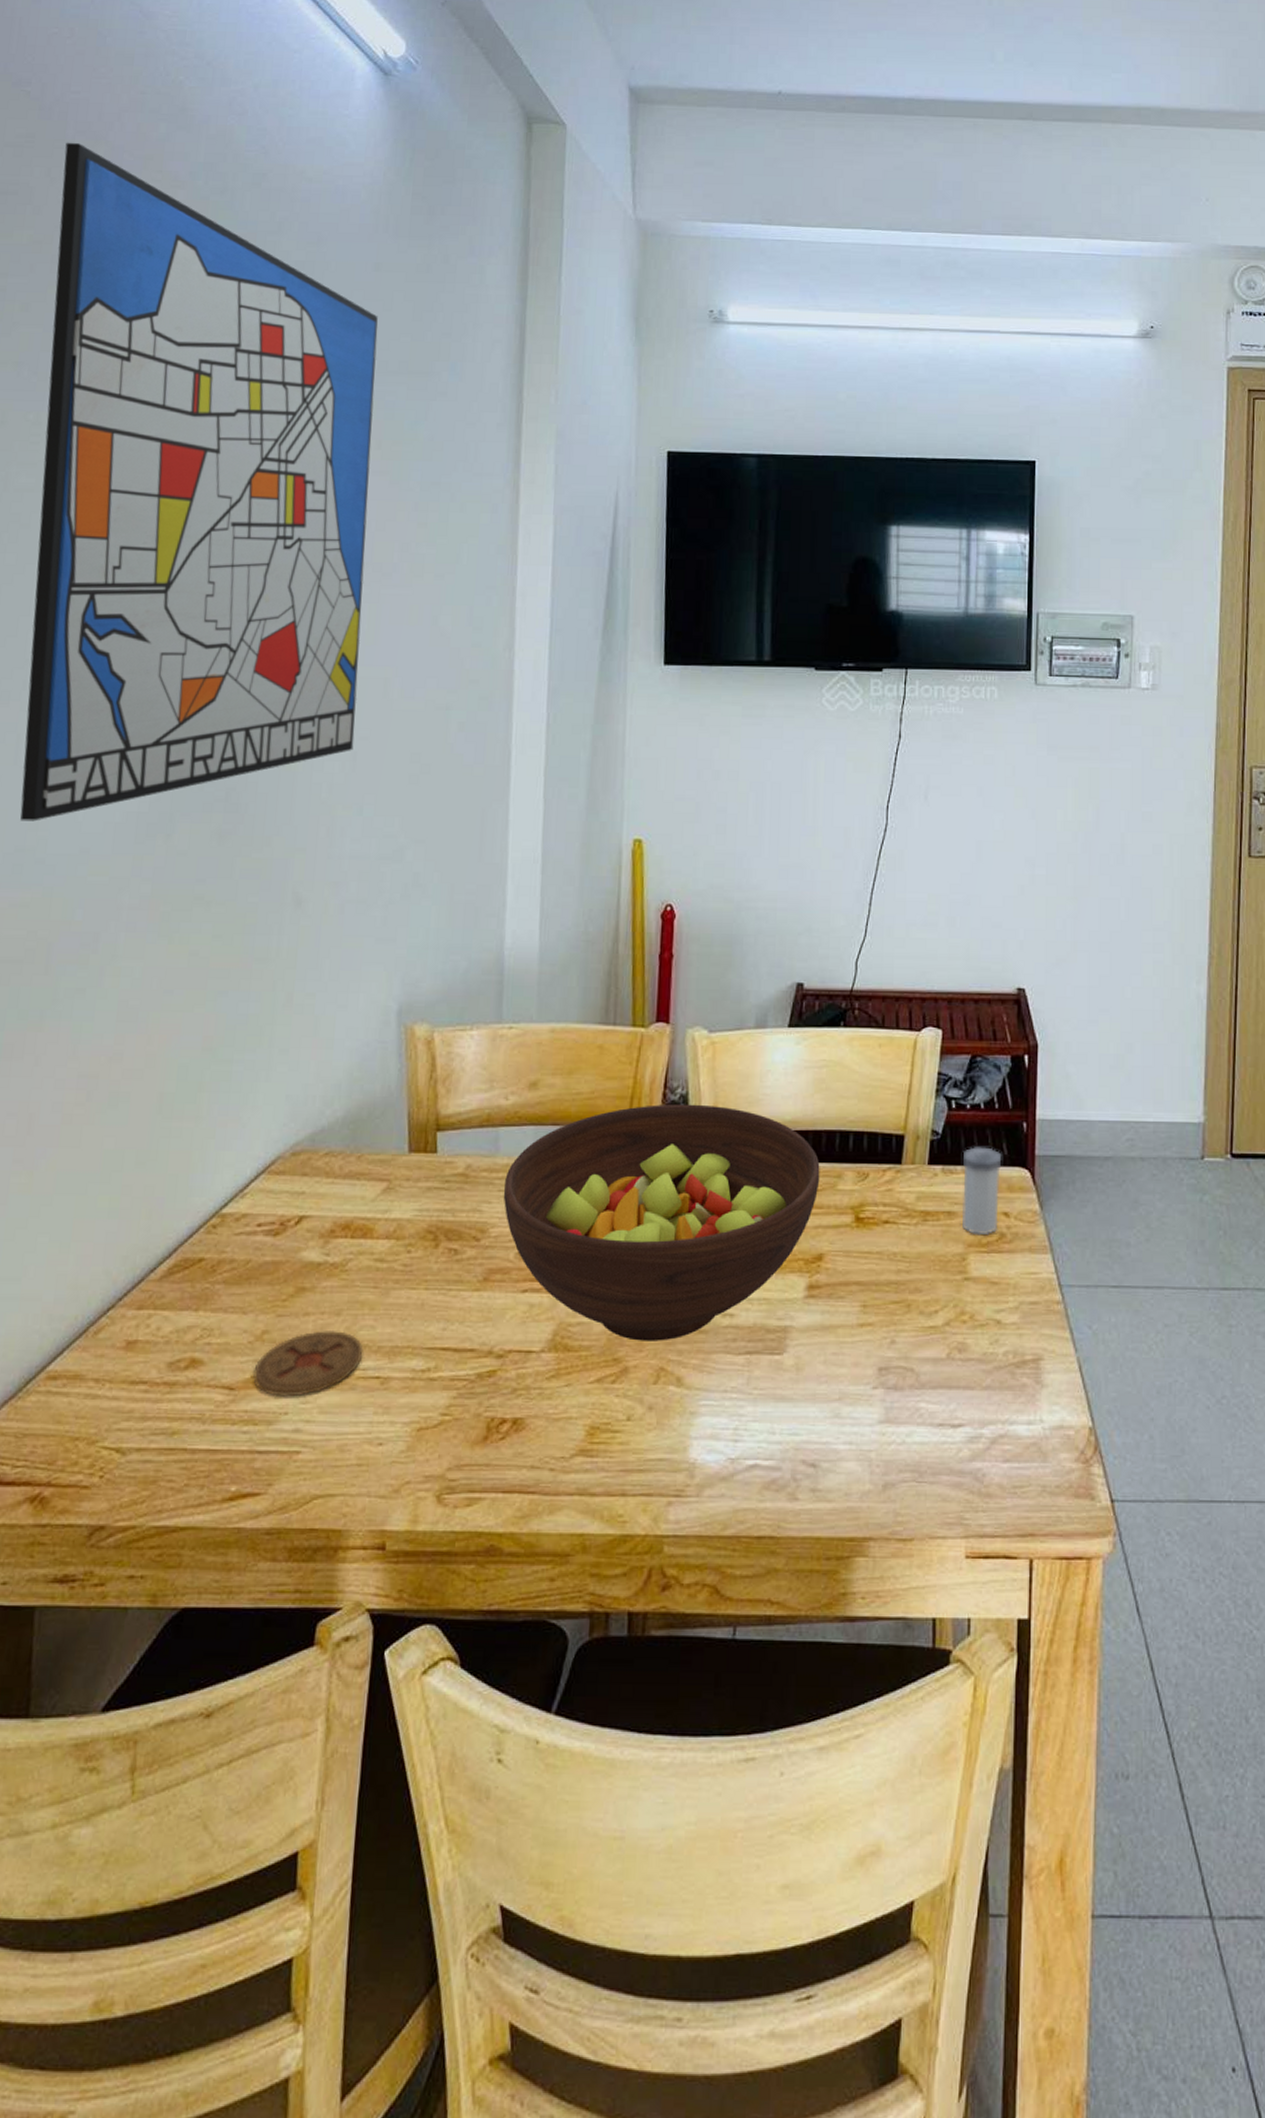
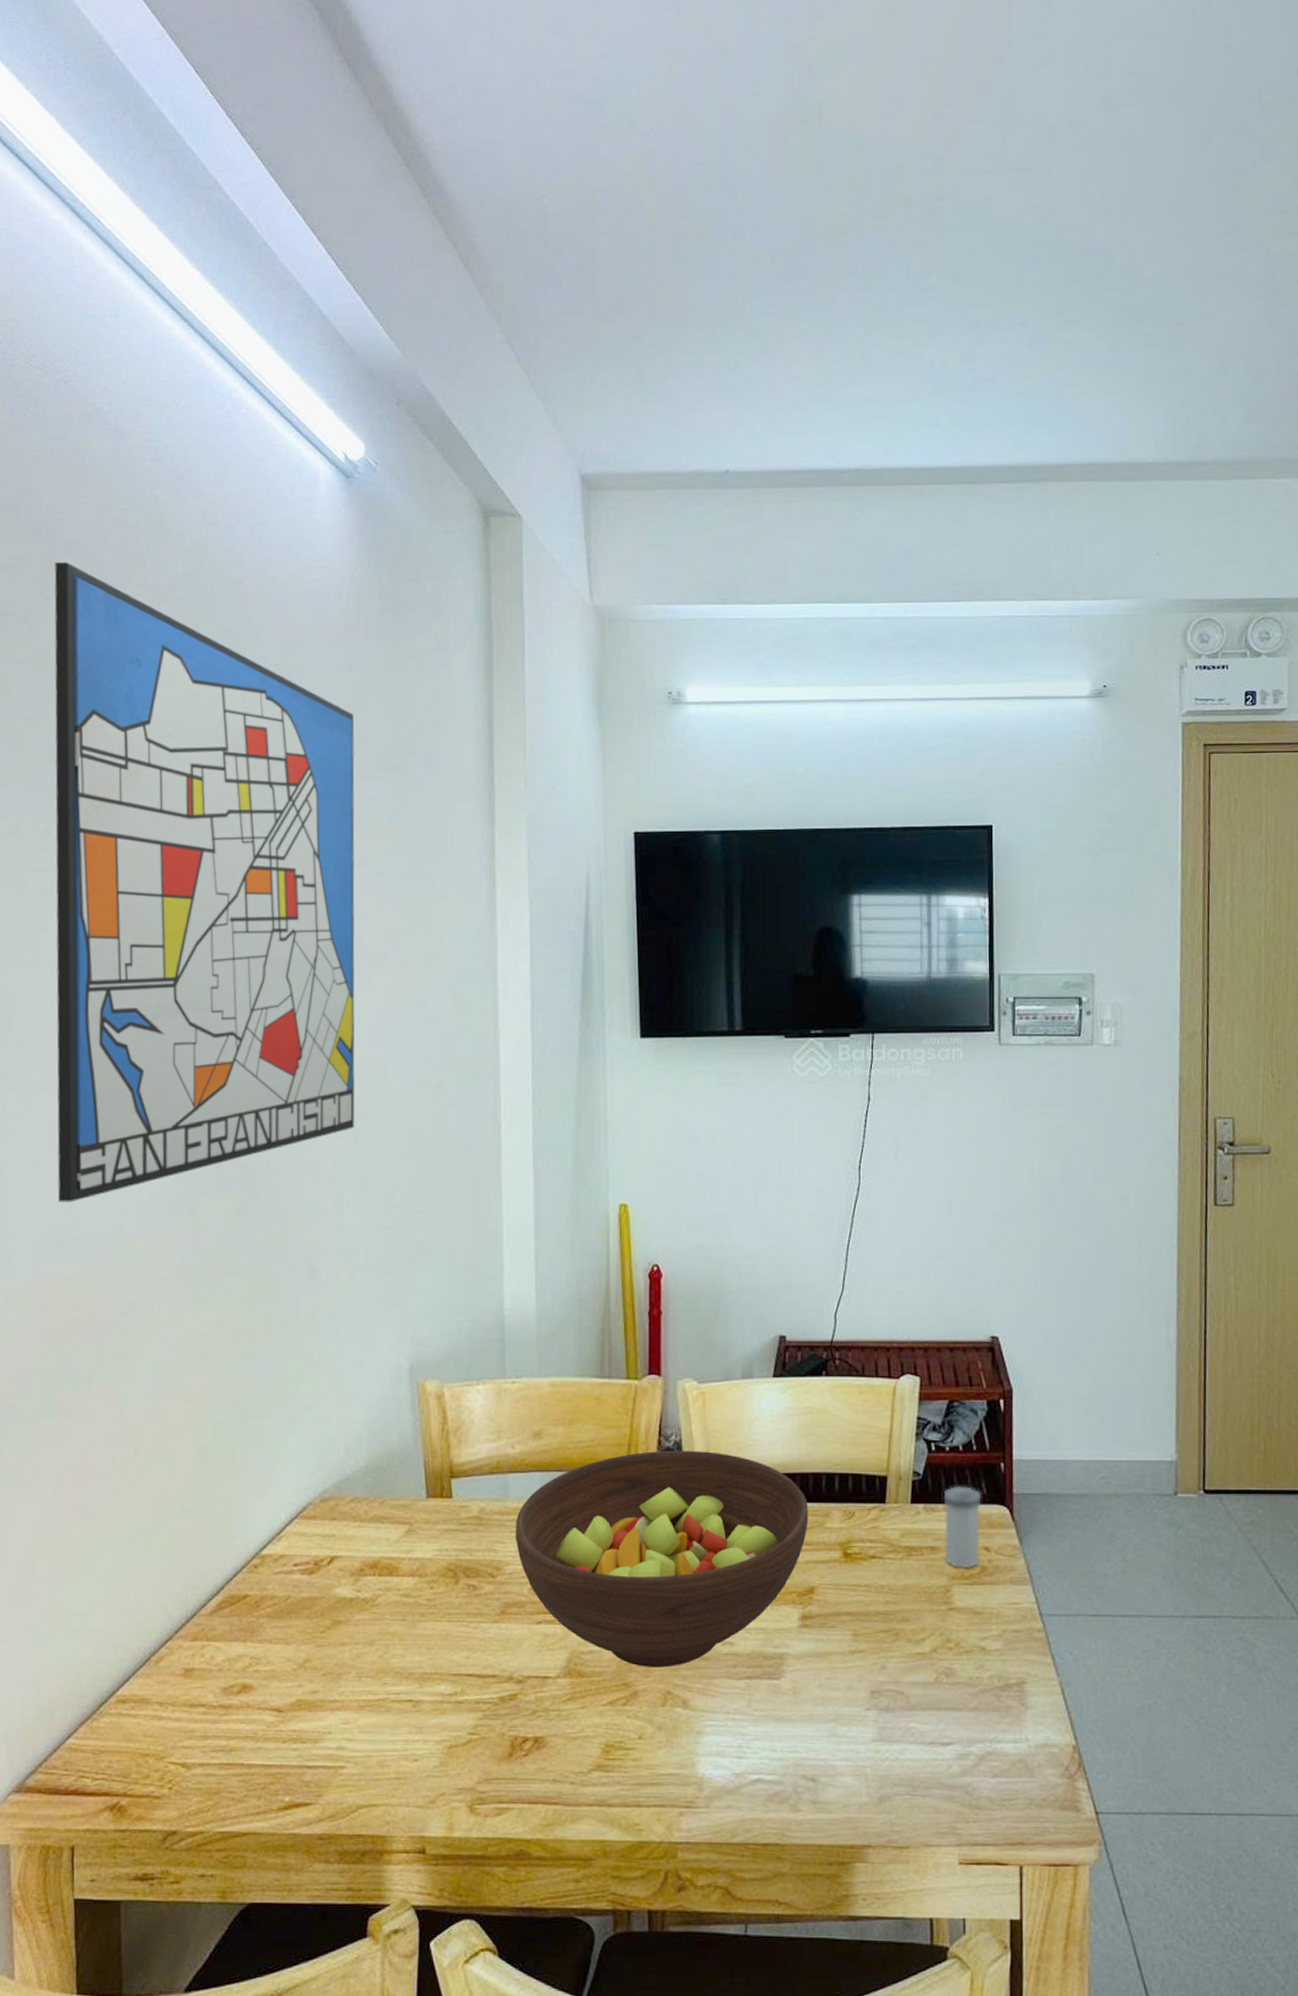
coaster: present [252,1331,363,1397] -> none [298,1659,396,1718]

